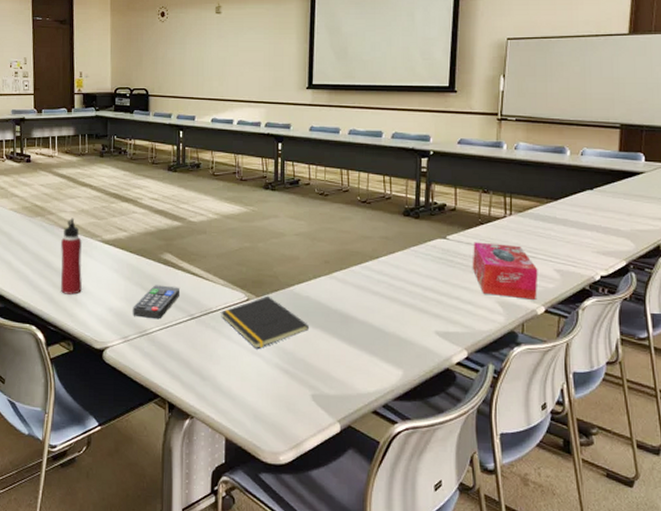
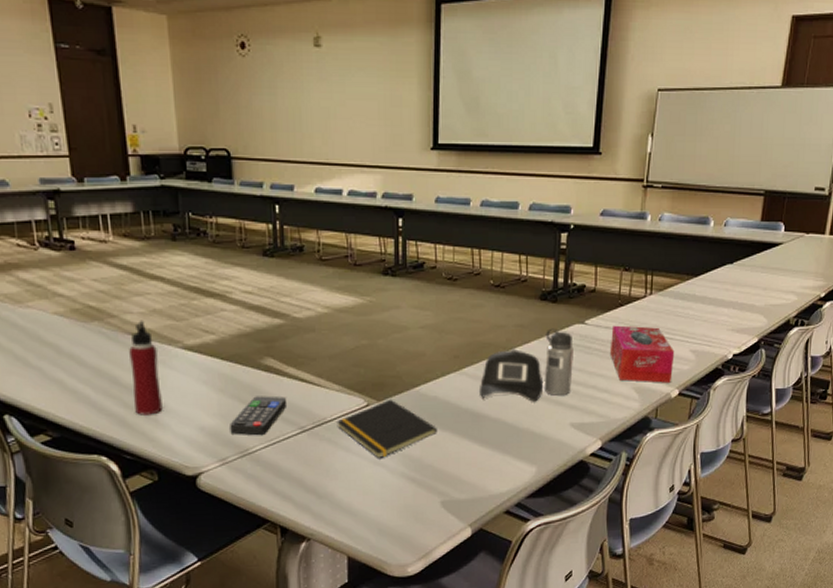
water bottle: none [348,241,437,308] -> present [480,328,574,402]

